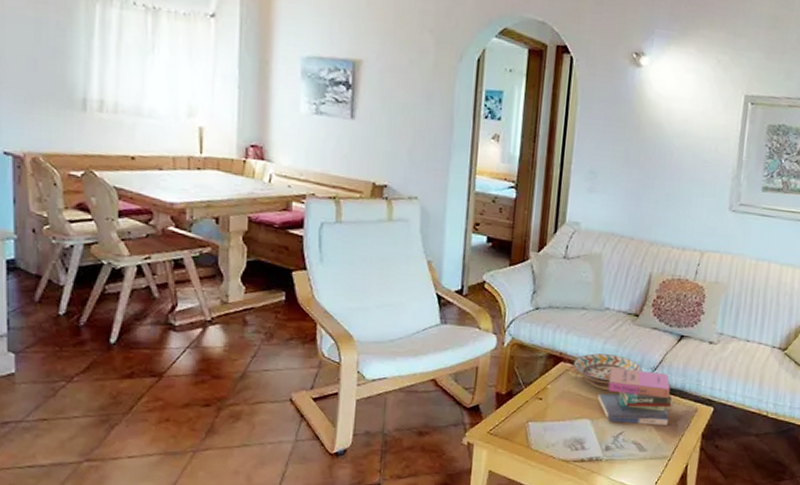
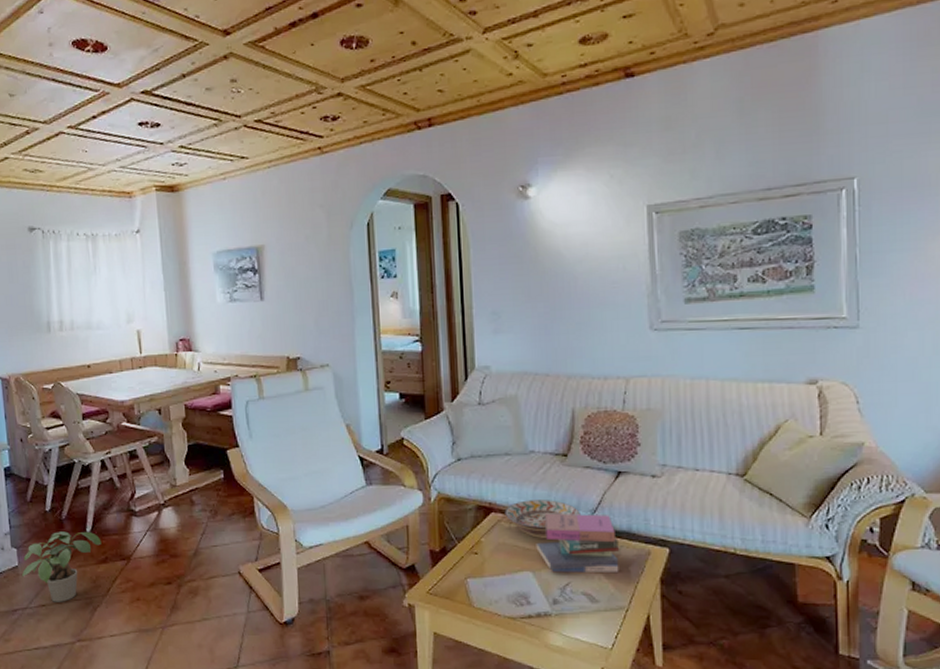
potted plant: none [20,339,128,418] -> present [22,531,102,602]

